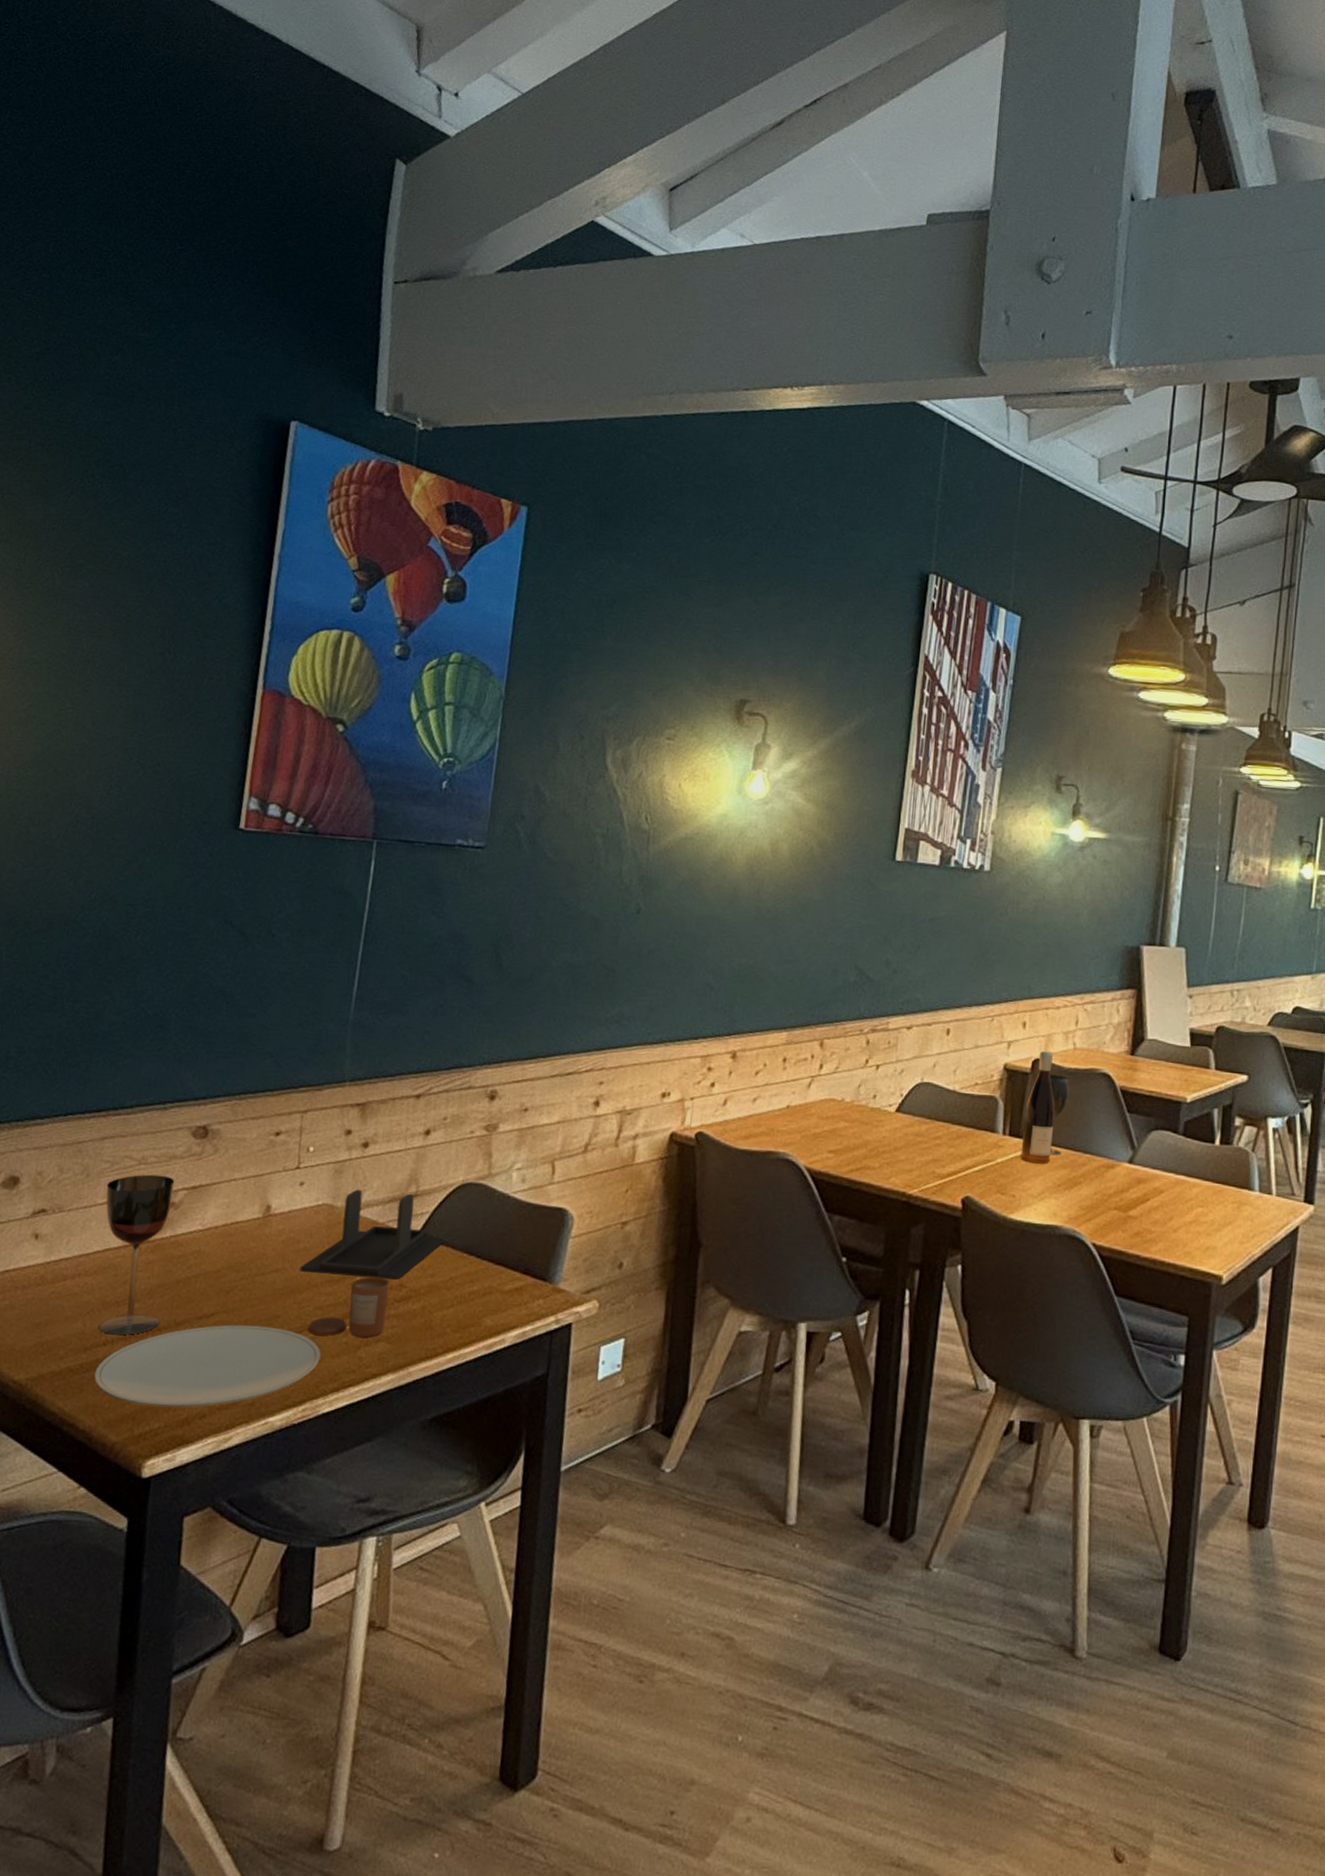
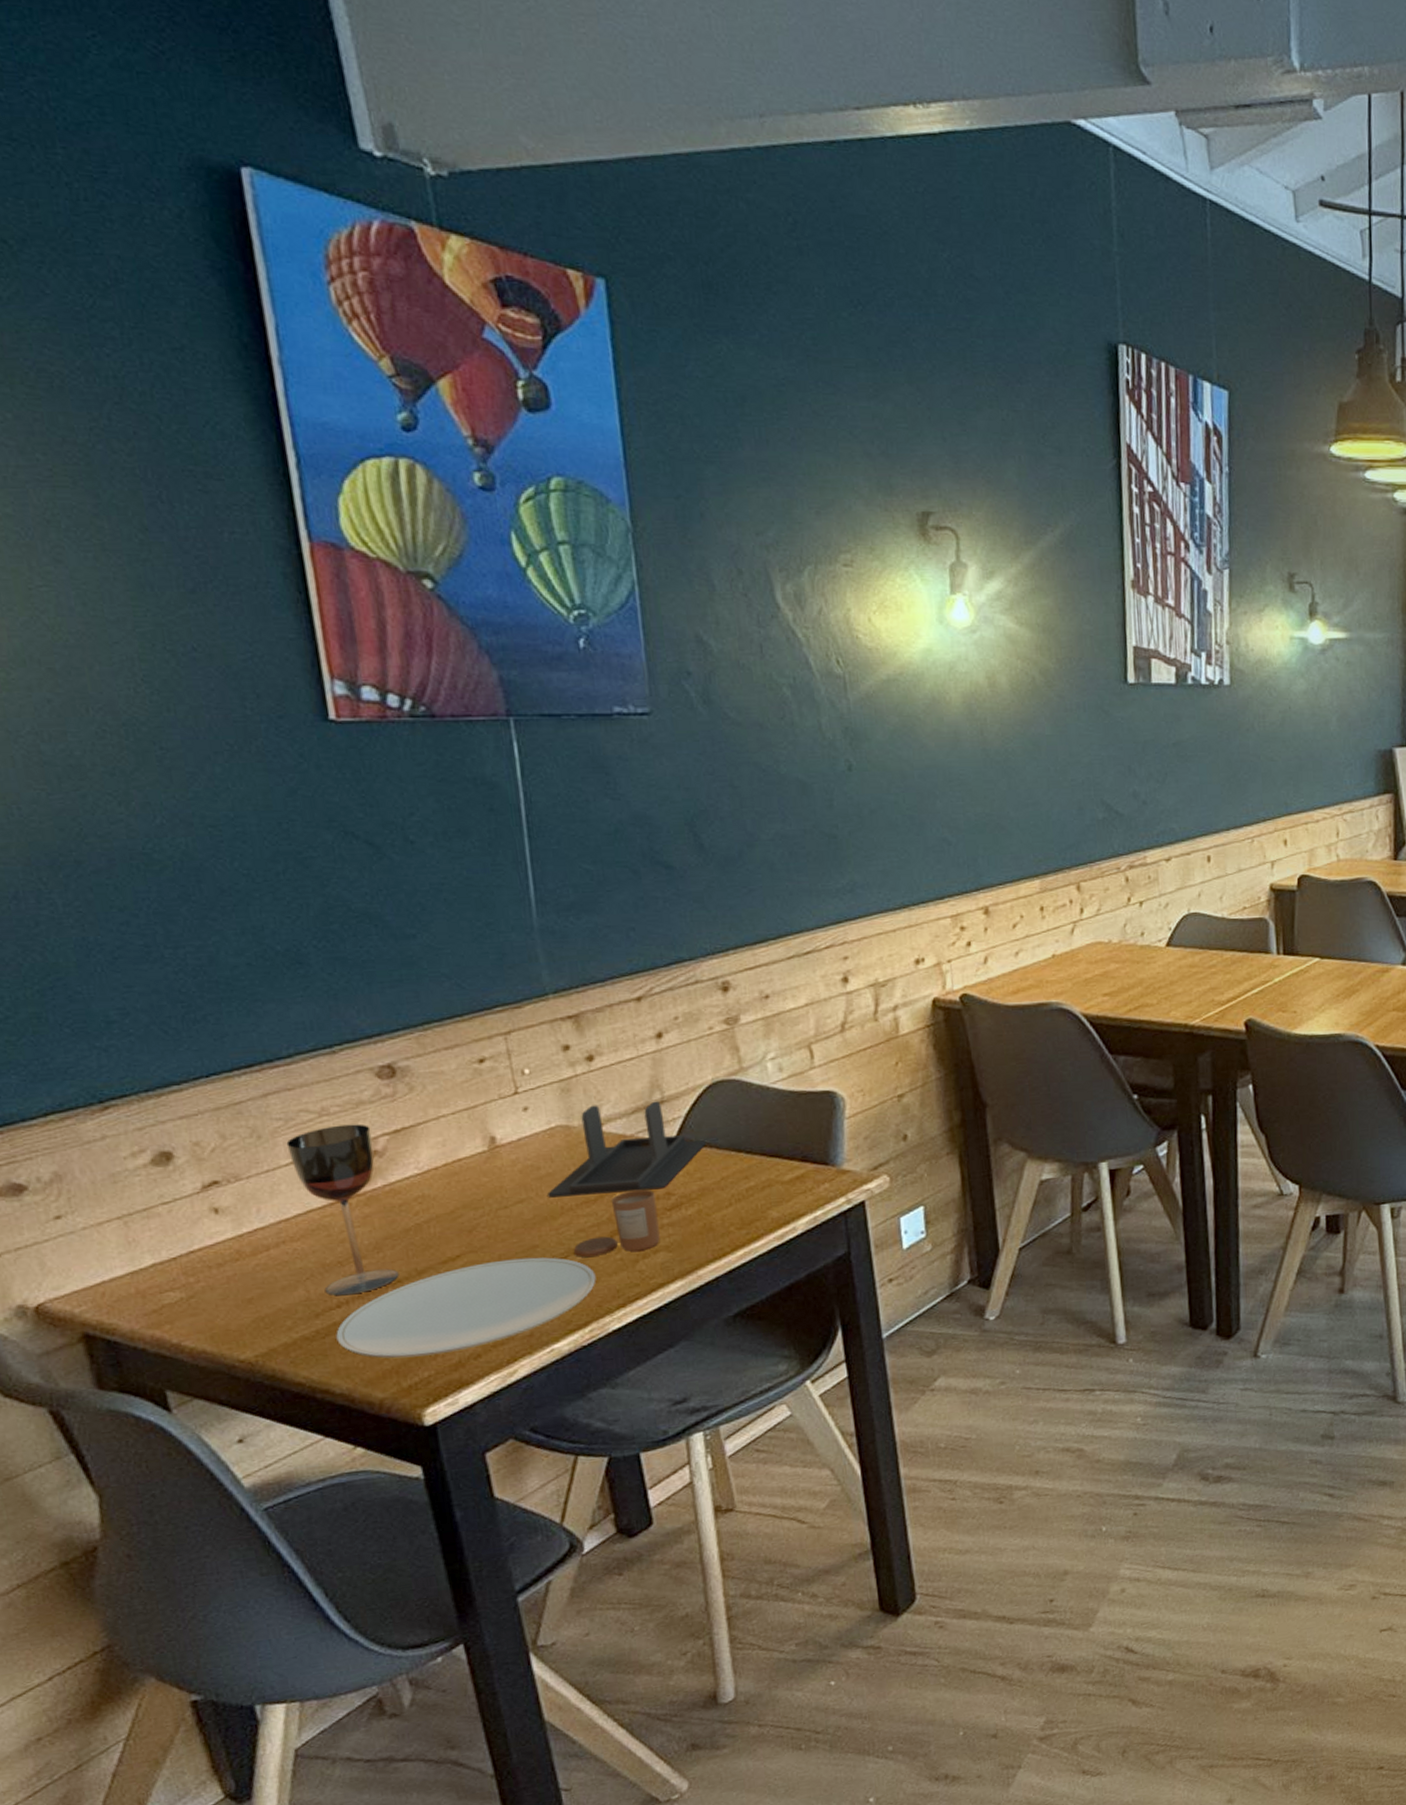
bottle: present [1020,1051,1056,1165] -> none [1296,866,1327,979]
wine glass: present [1049,1074,1070,1156] -> none [1316,889,1338,968]

